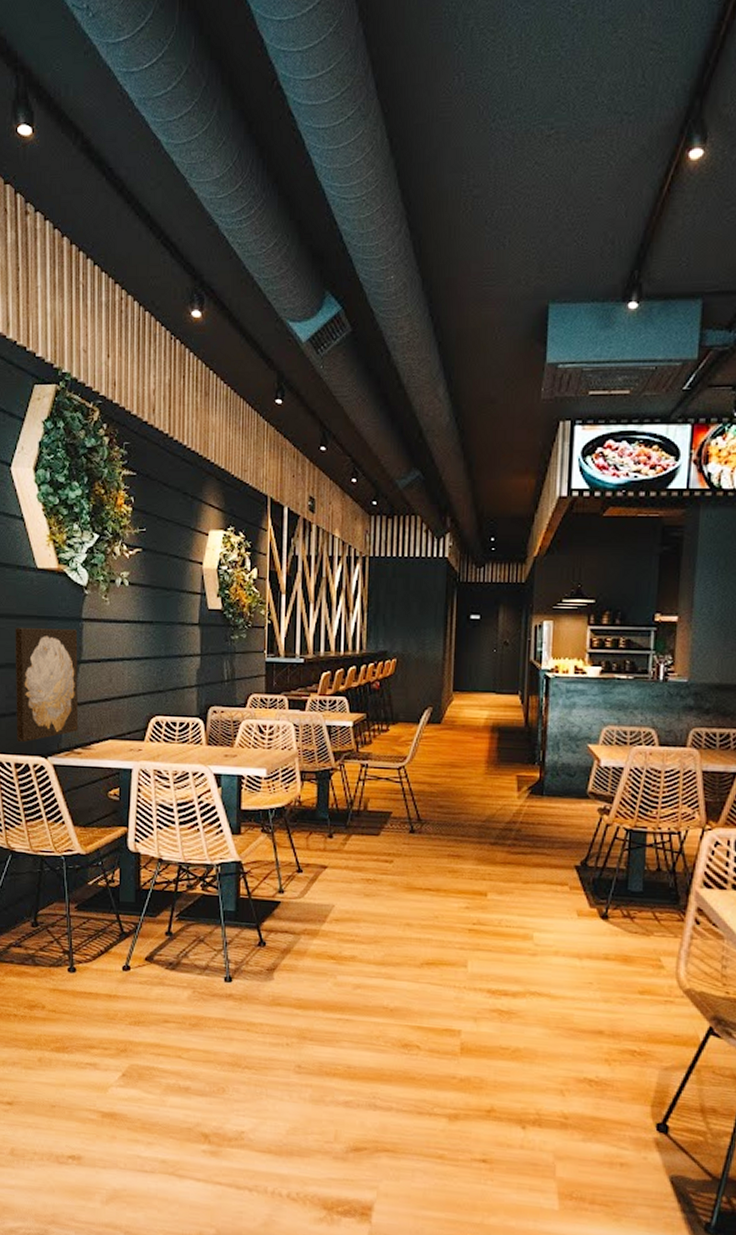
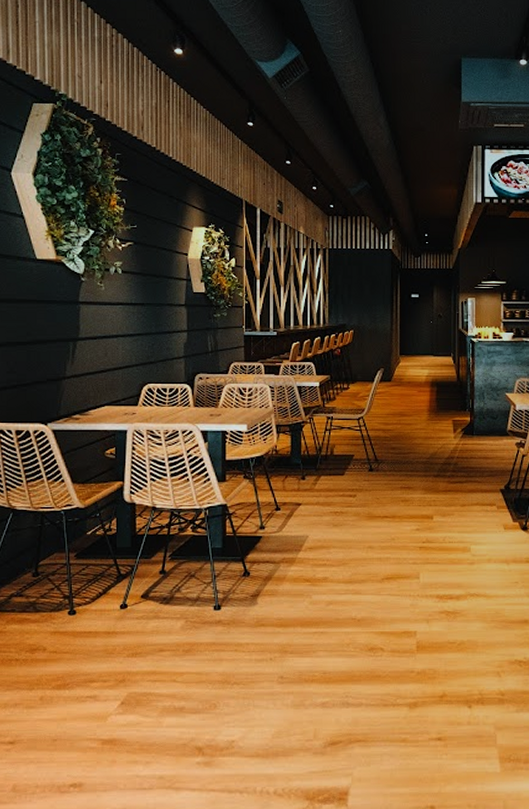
wall art: present [15,628,79,743] -> none [15,311,77,412]

